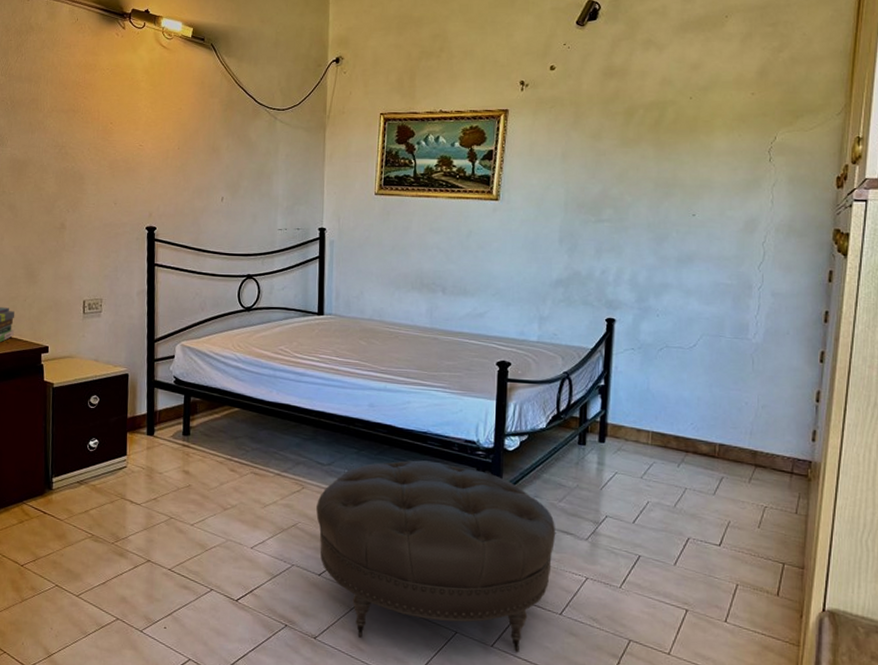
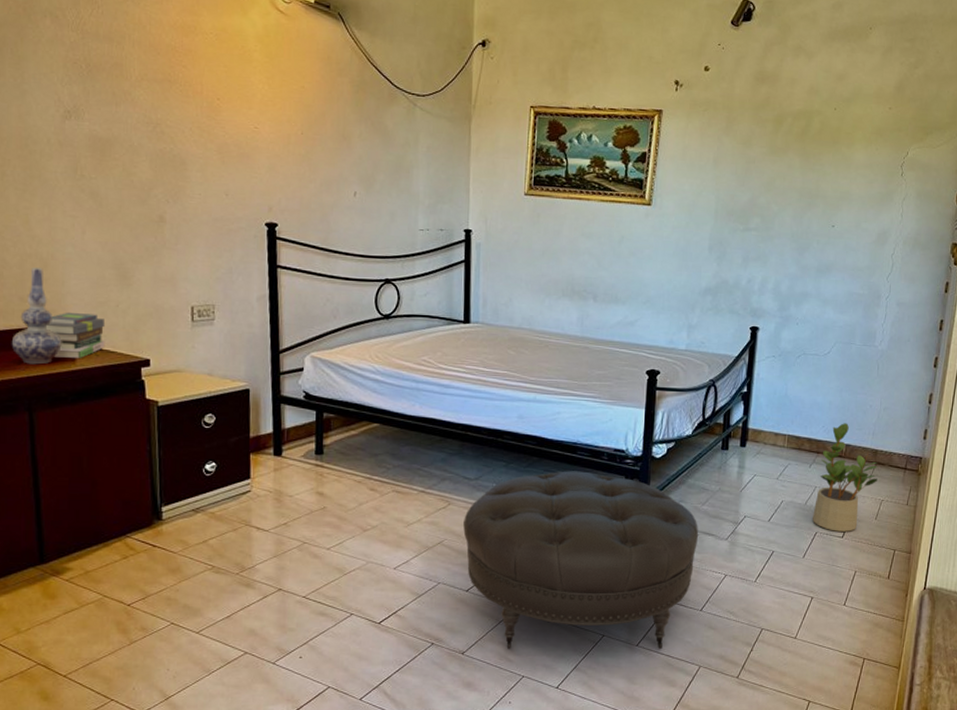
potted plant: none [684,420,760,540] -> present [813,423,878,532]

